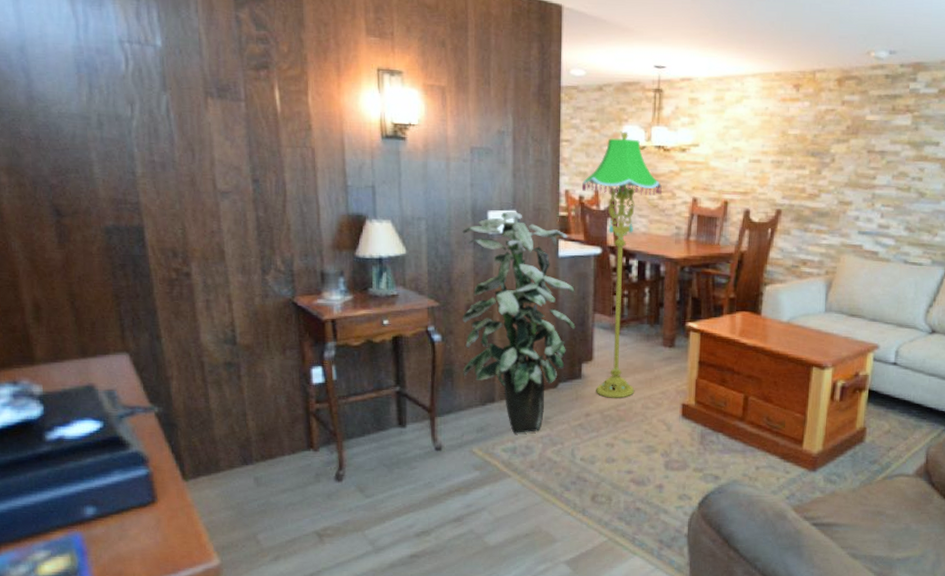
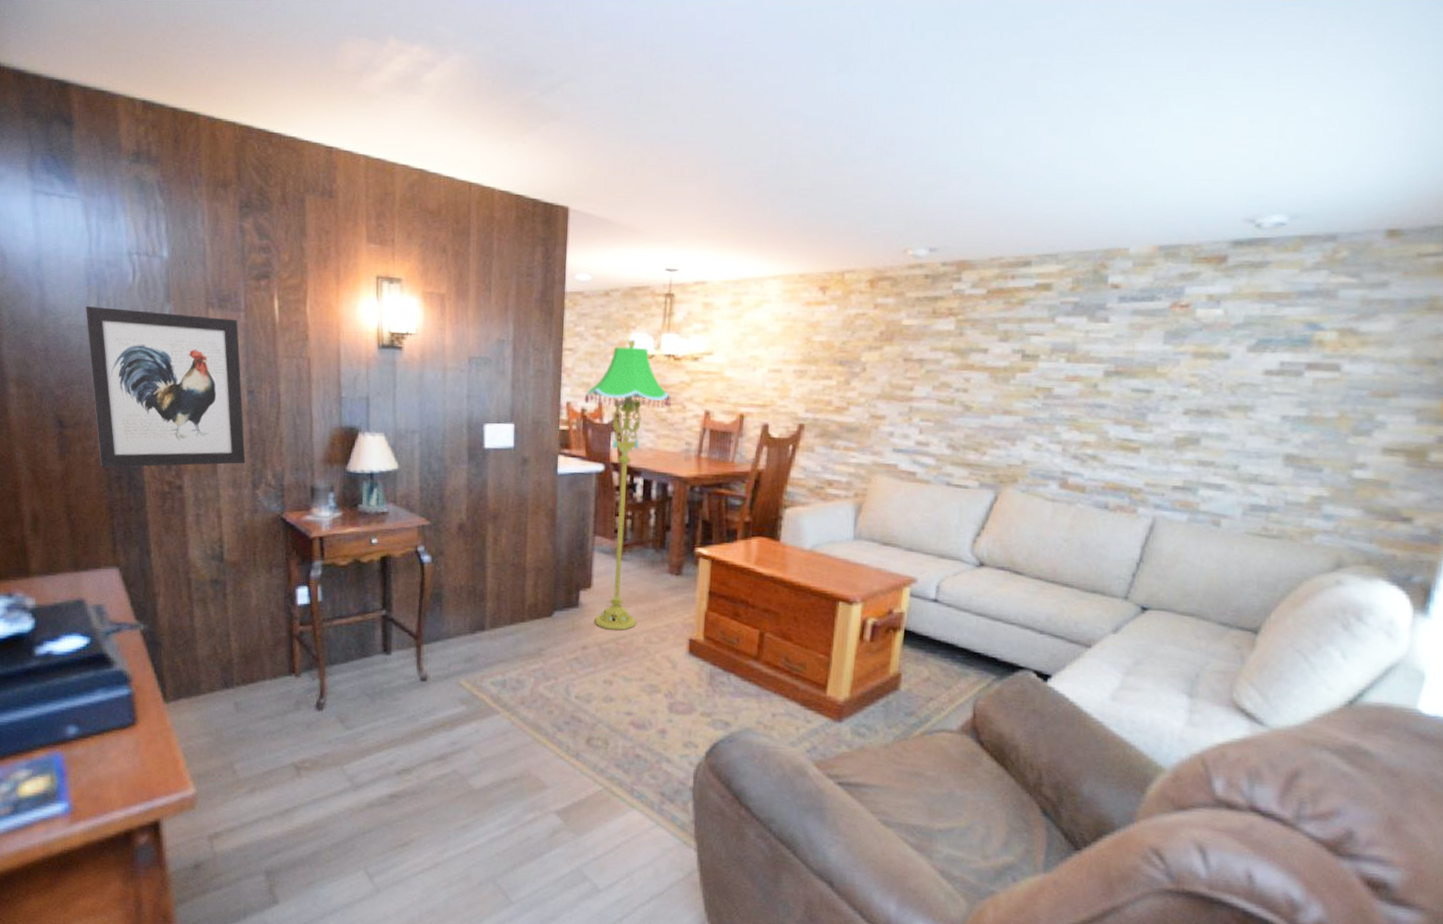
wall art: none [76,93,254,256] -> present [85,305,246,468]
indoor plant: present [462,211,576,434] -> none [452,424,574,666]

